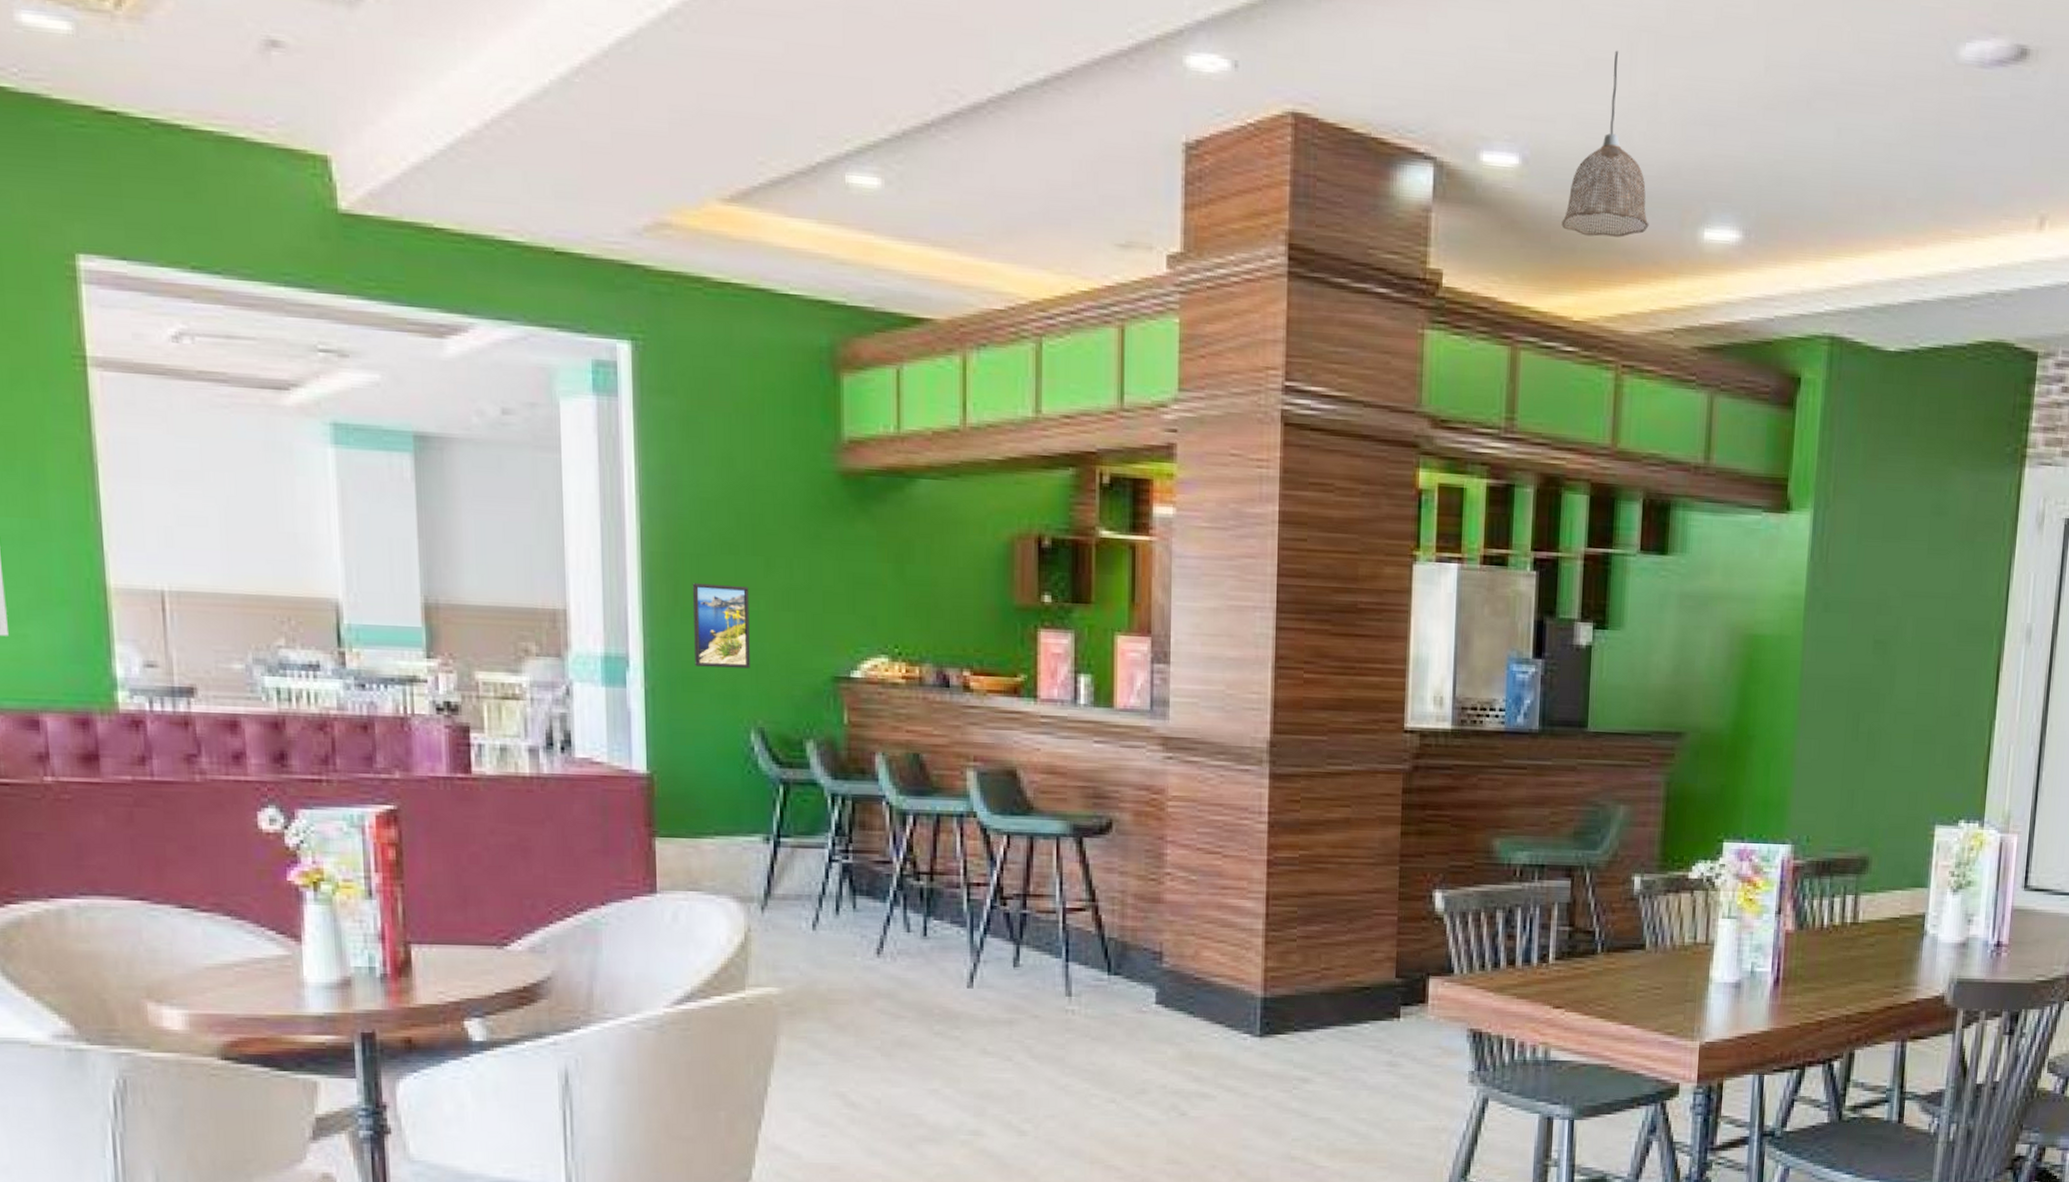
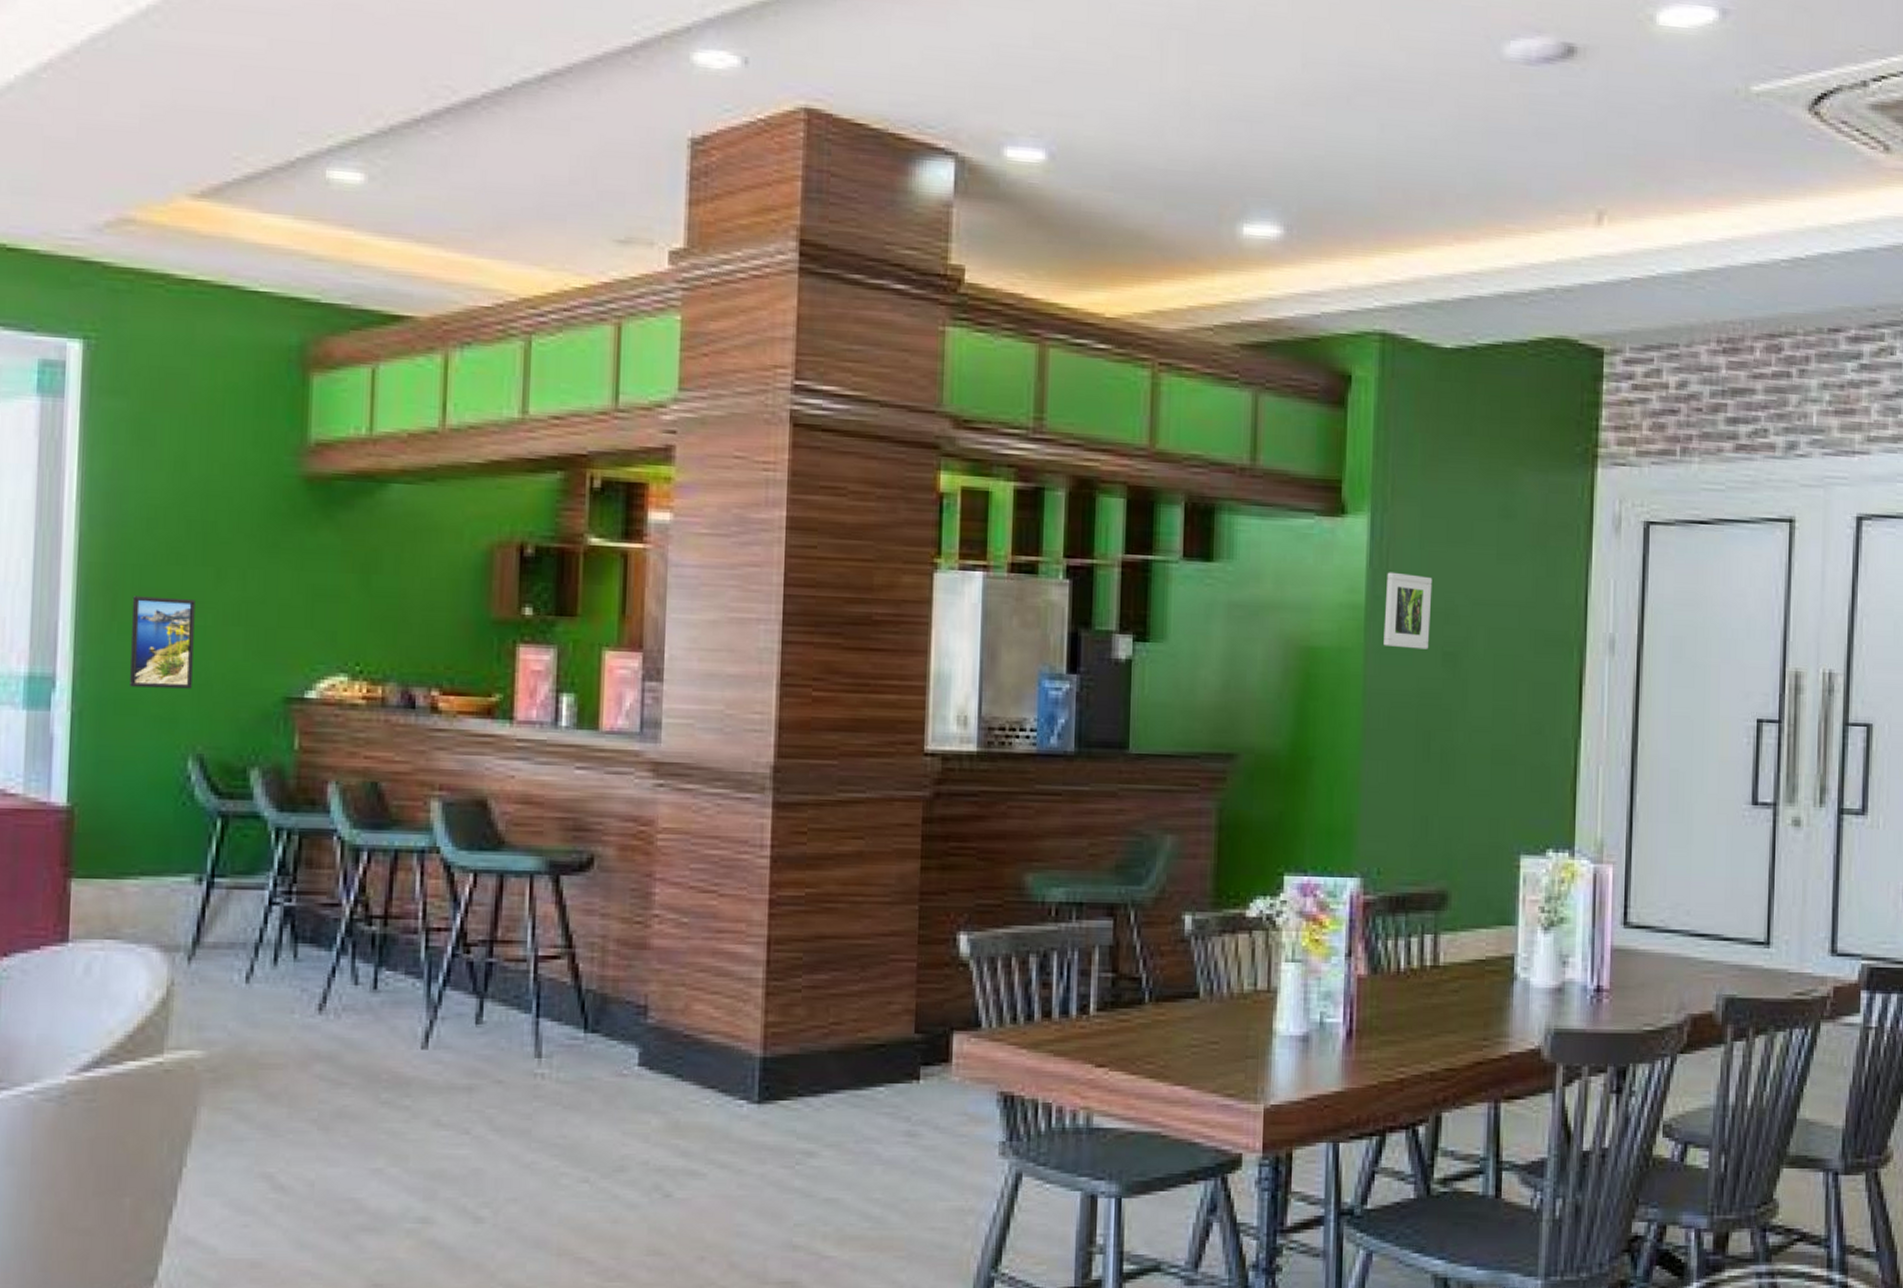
pendant lamp: present [1561,50,1649,237] -> none [1091,48,1184,233]
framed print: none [1820,565,1868,638] -> present [1383,572,1433,649]

